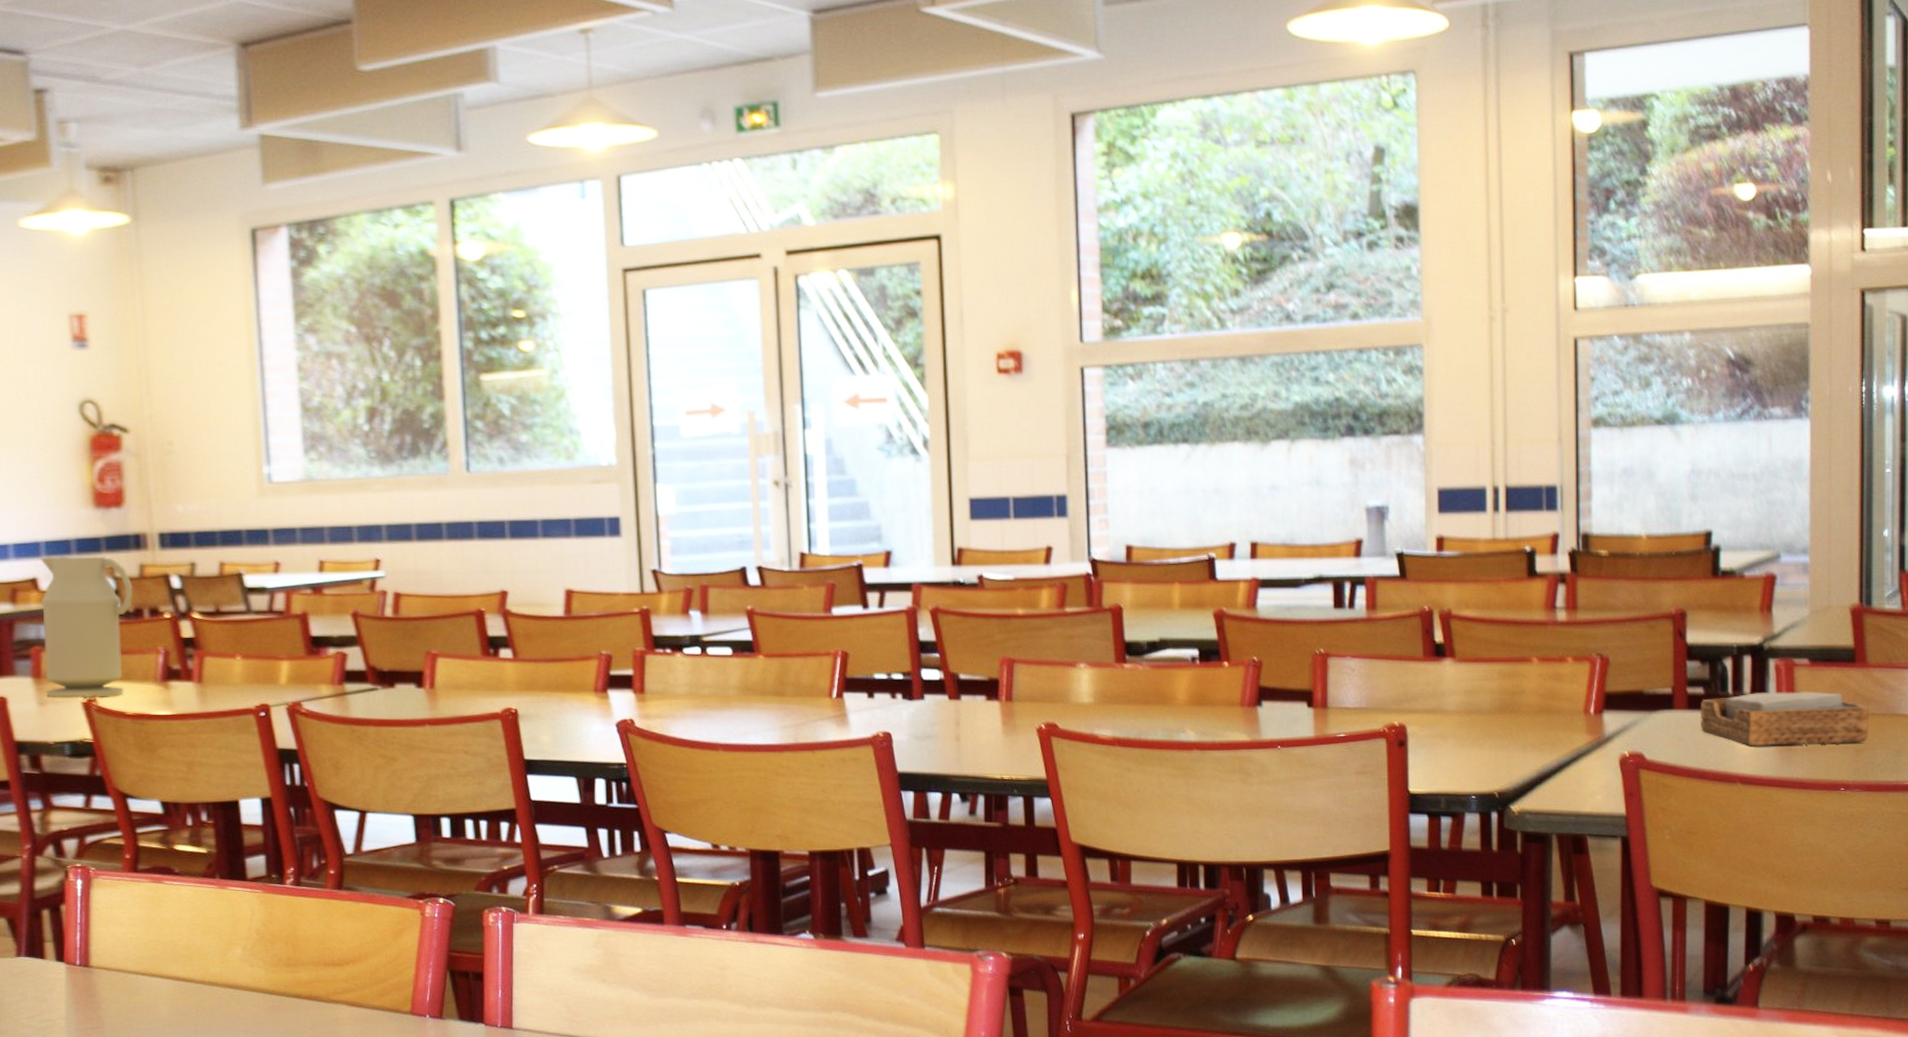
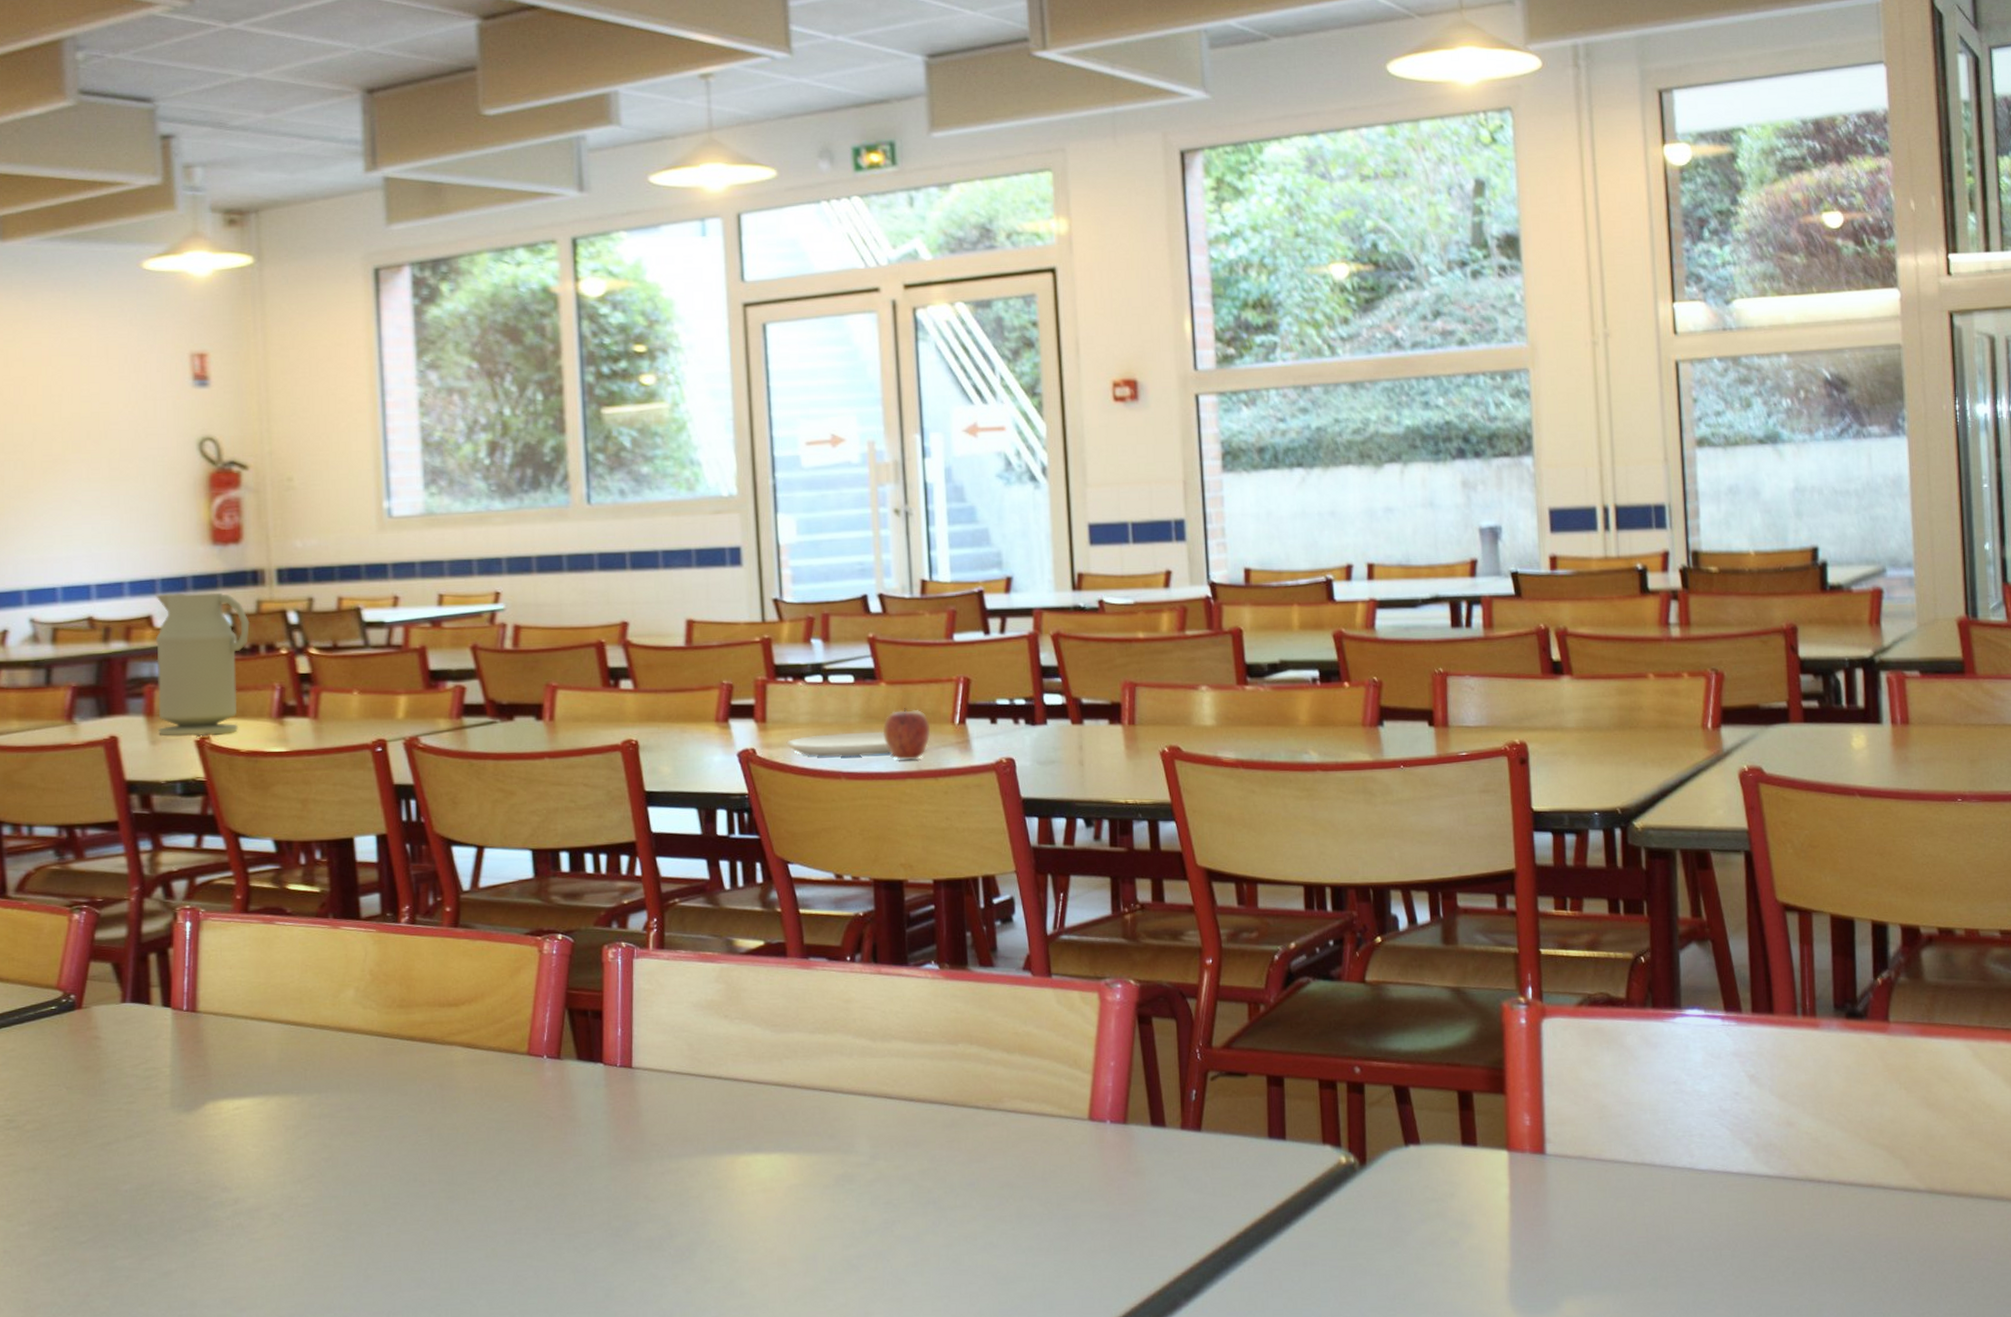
plate: none [664,704,769,729] -> present [786,731,891,757]
apple: none [761,681,808,733] -> present [883,708,931,760]
napkin holder: present [1699,691,1868,747] -> none [1815,703,1982,759]

